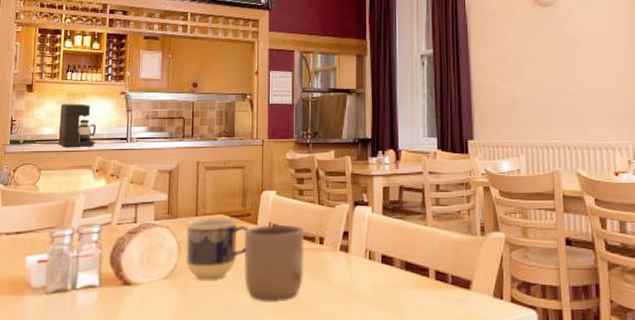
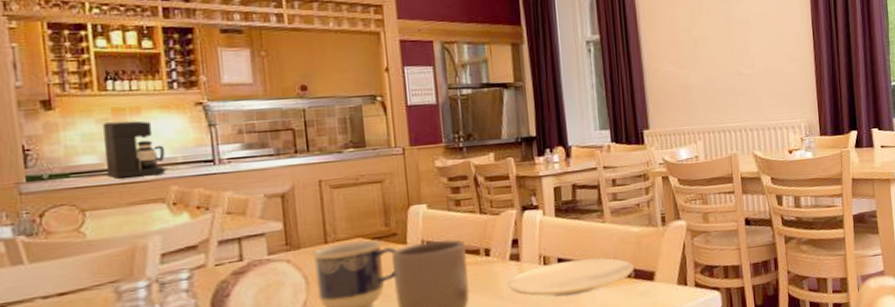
plate: none [336,258,451,292] -> present [507,258,634,296]

